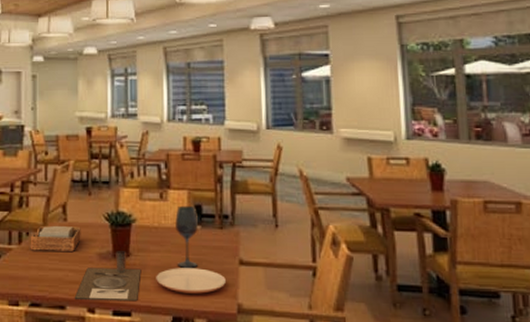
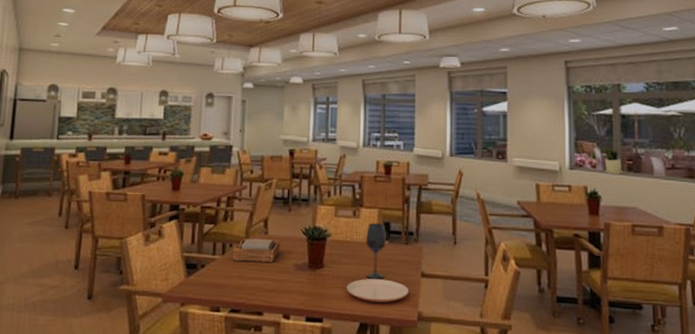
place setting: present [74,251,142,300] -> none [271,262,334,308]
planter: none [448,112,472,145] -> present [604,147,624,175]

